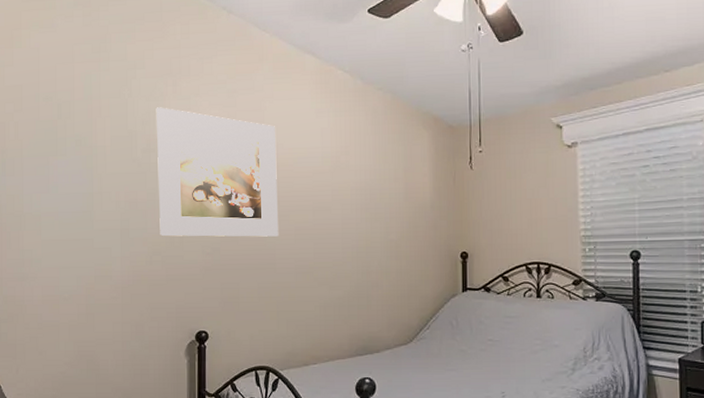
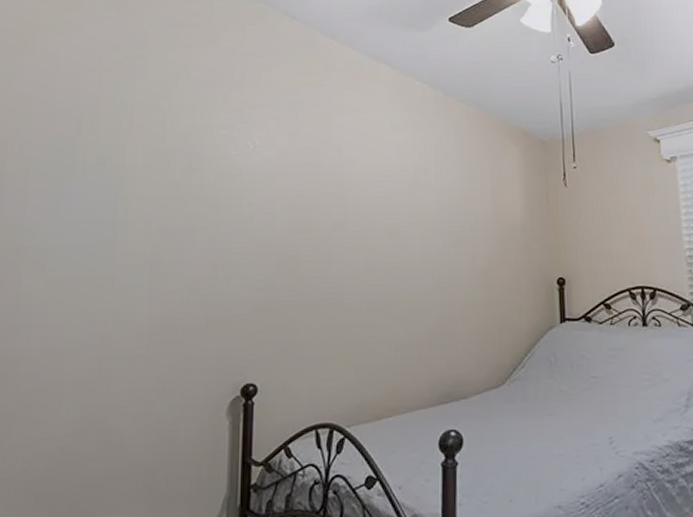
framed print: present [156,107,279,237] -> none [200,121,347,271]

